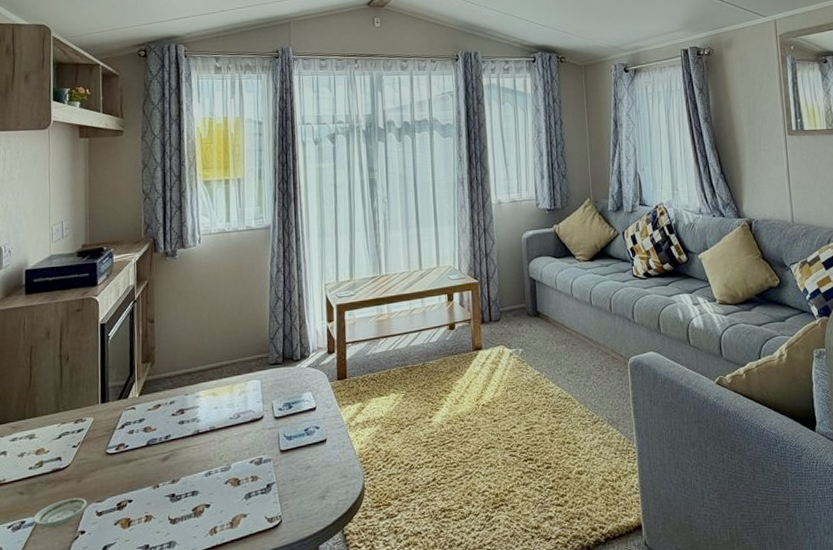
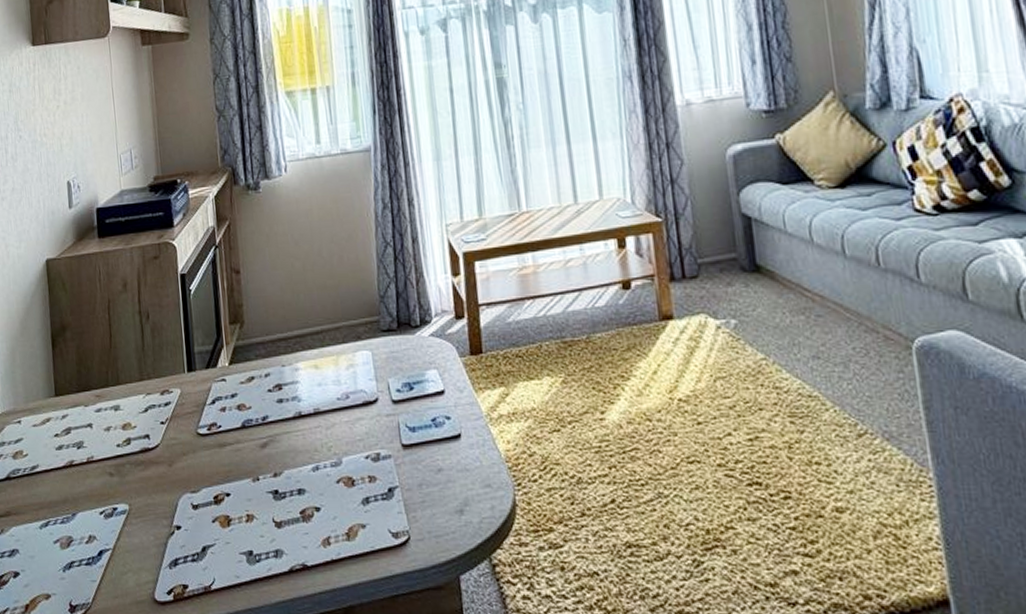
saucer: present [33,498,87,529] -> none [124,485,181,520]

